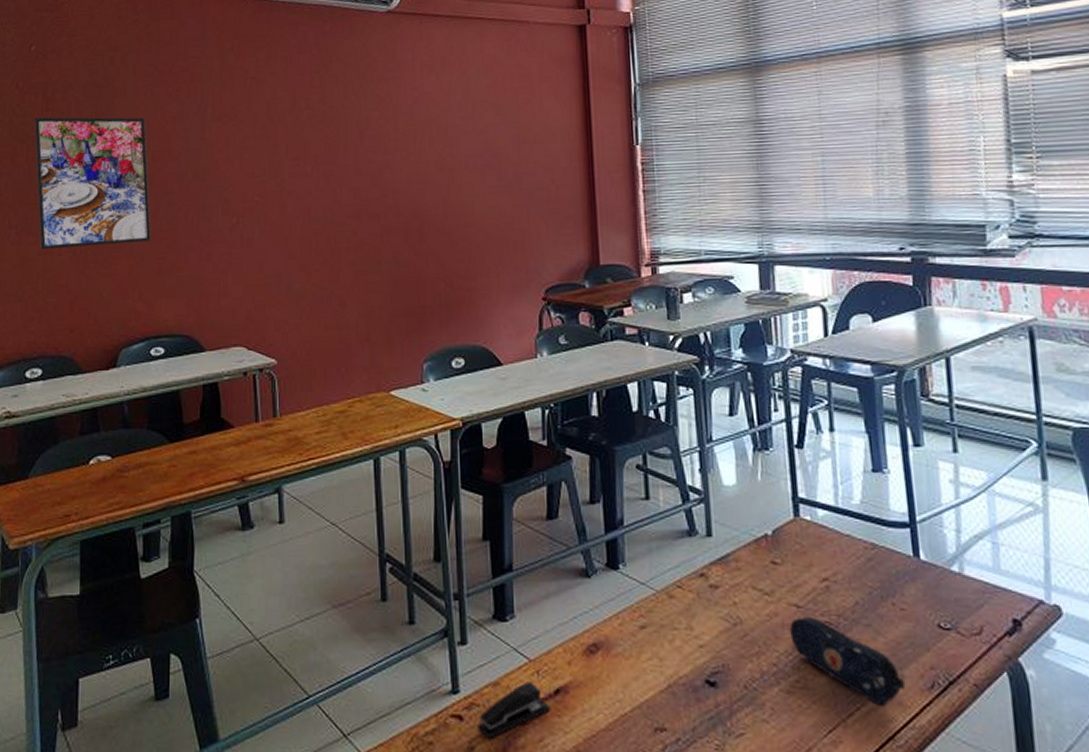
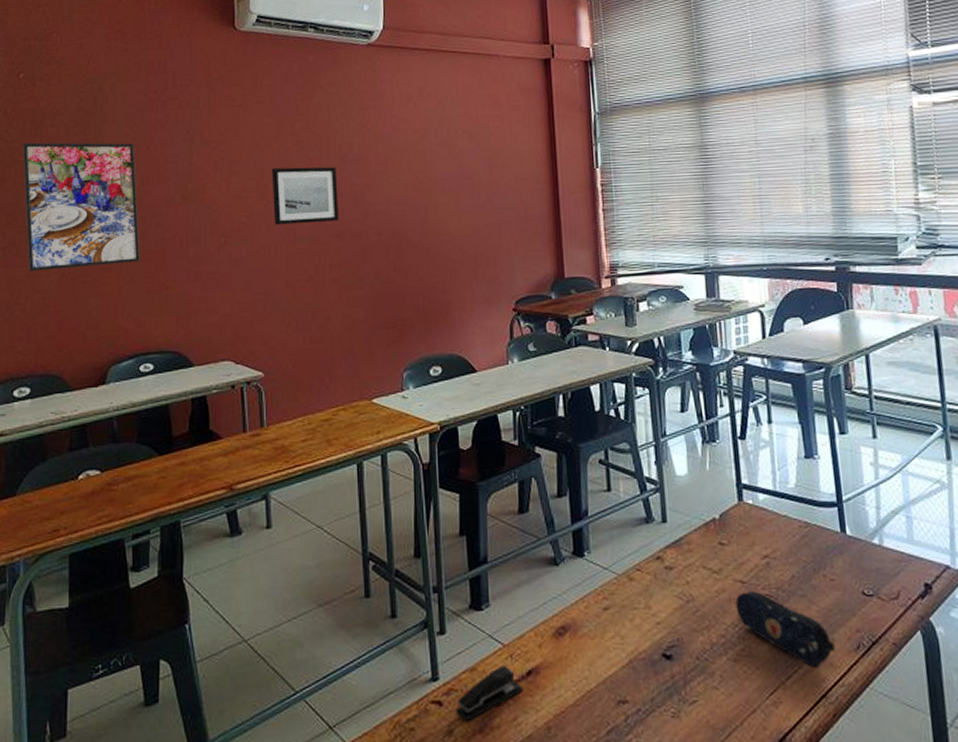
wall art: none [285,143,355,205] -> present [271,167,338,225]

